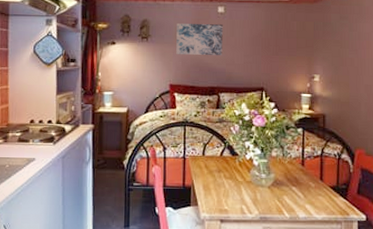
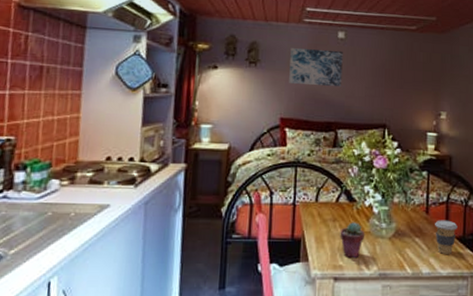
potted succulent: none [224,173,247,204] -> present [340,222,365,259]
coffee cup: none [310,171,331,201] -> present [435,220,458,254]

